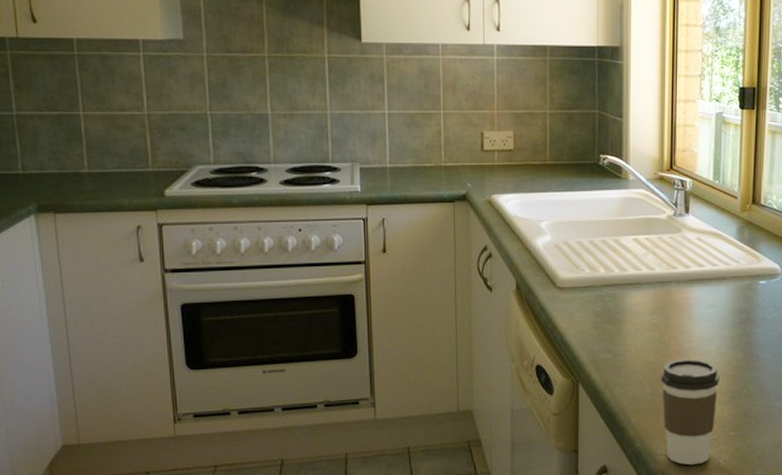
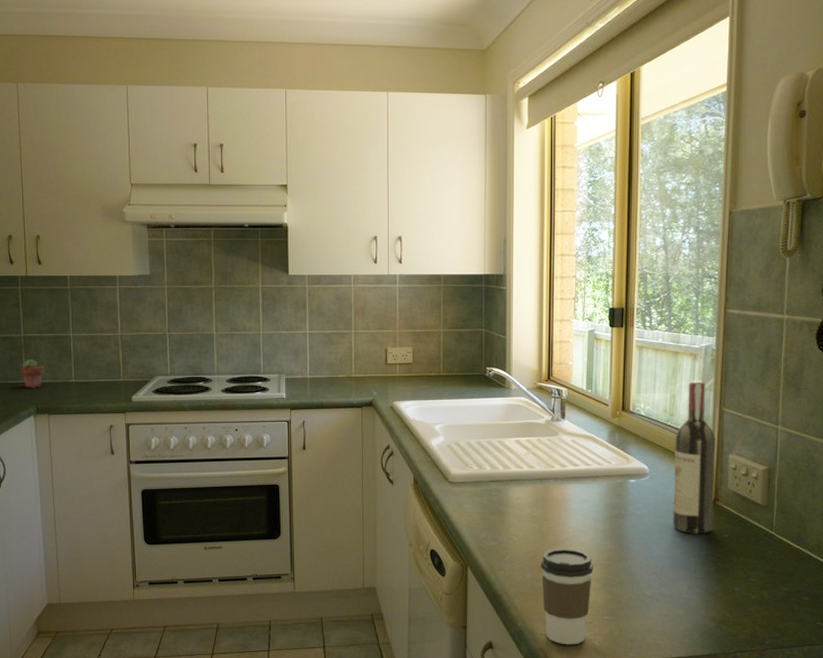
potted succulent: none [13,143,47,180] -> present [20,358,44,388]

